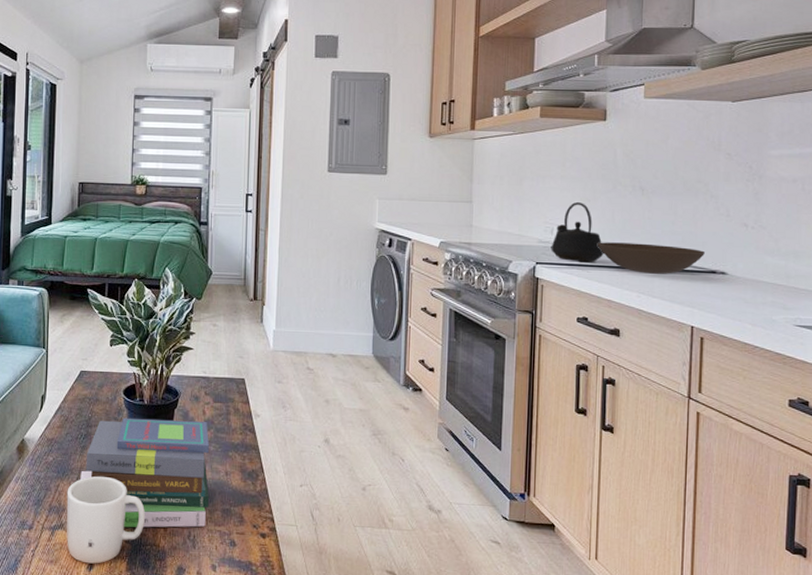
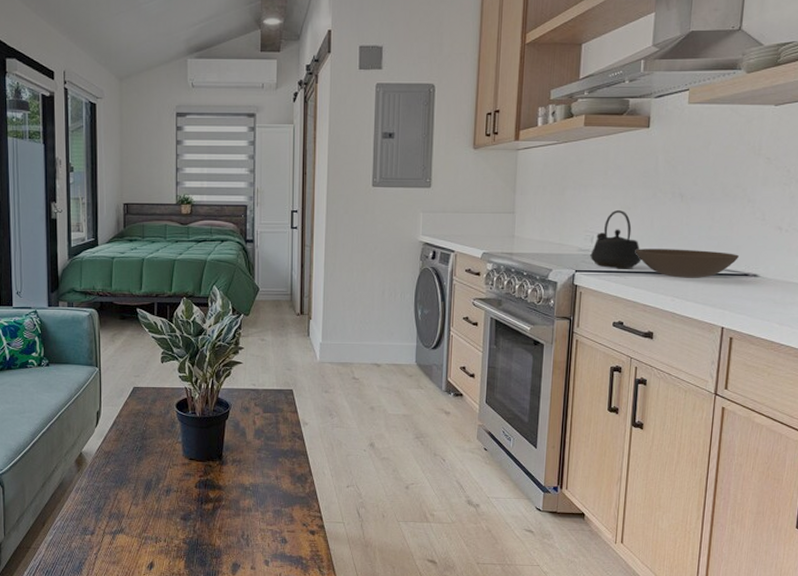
mug: present [66,476,146,564] -> none [125,484,201,563]
books: present [80,417,209,528] -> none [138,429,260,530]

